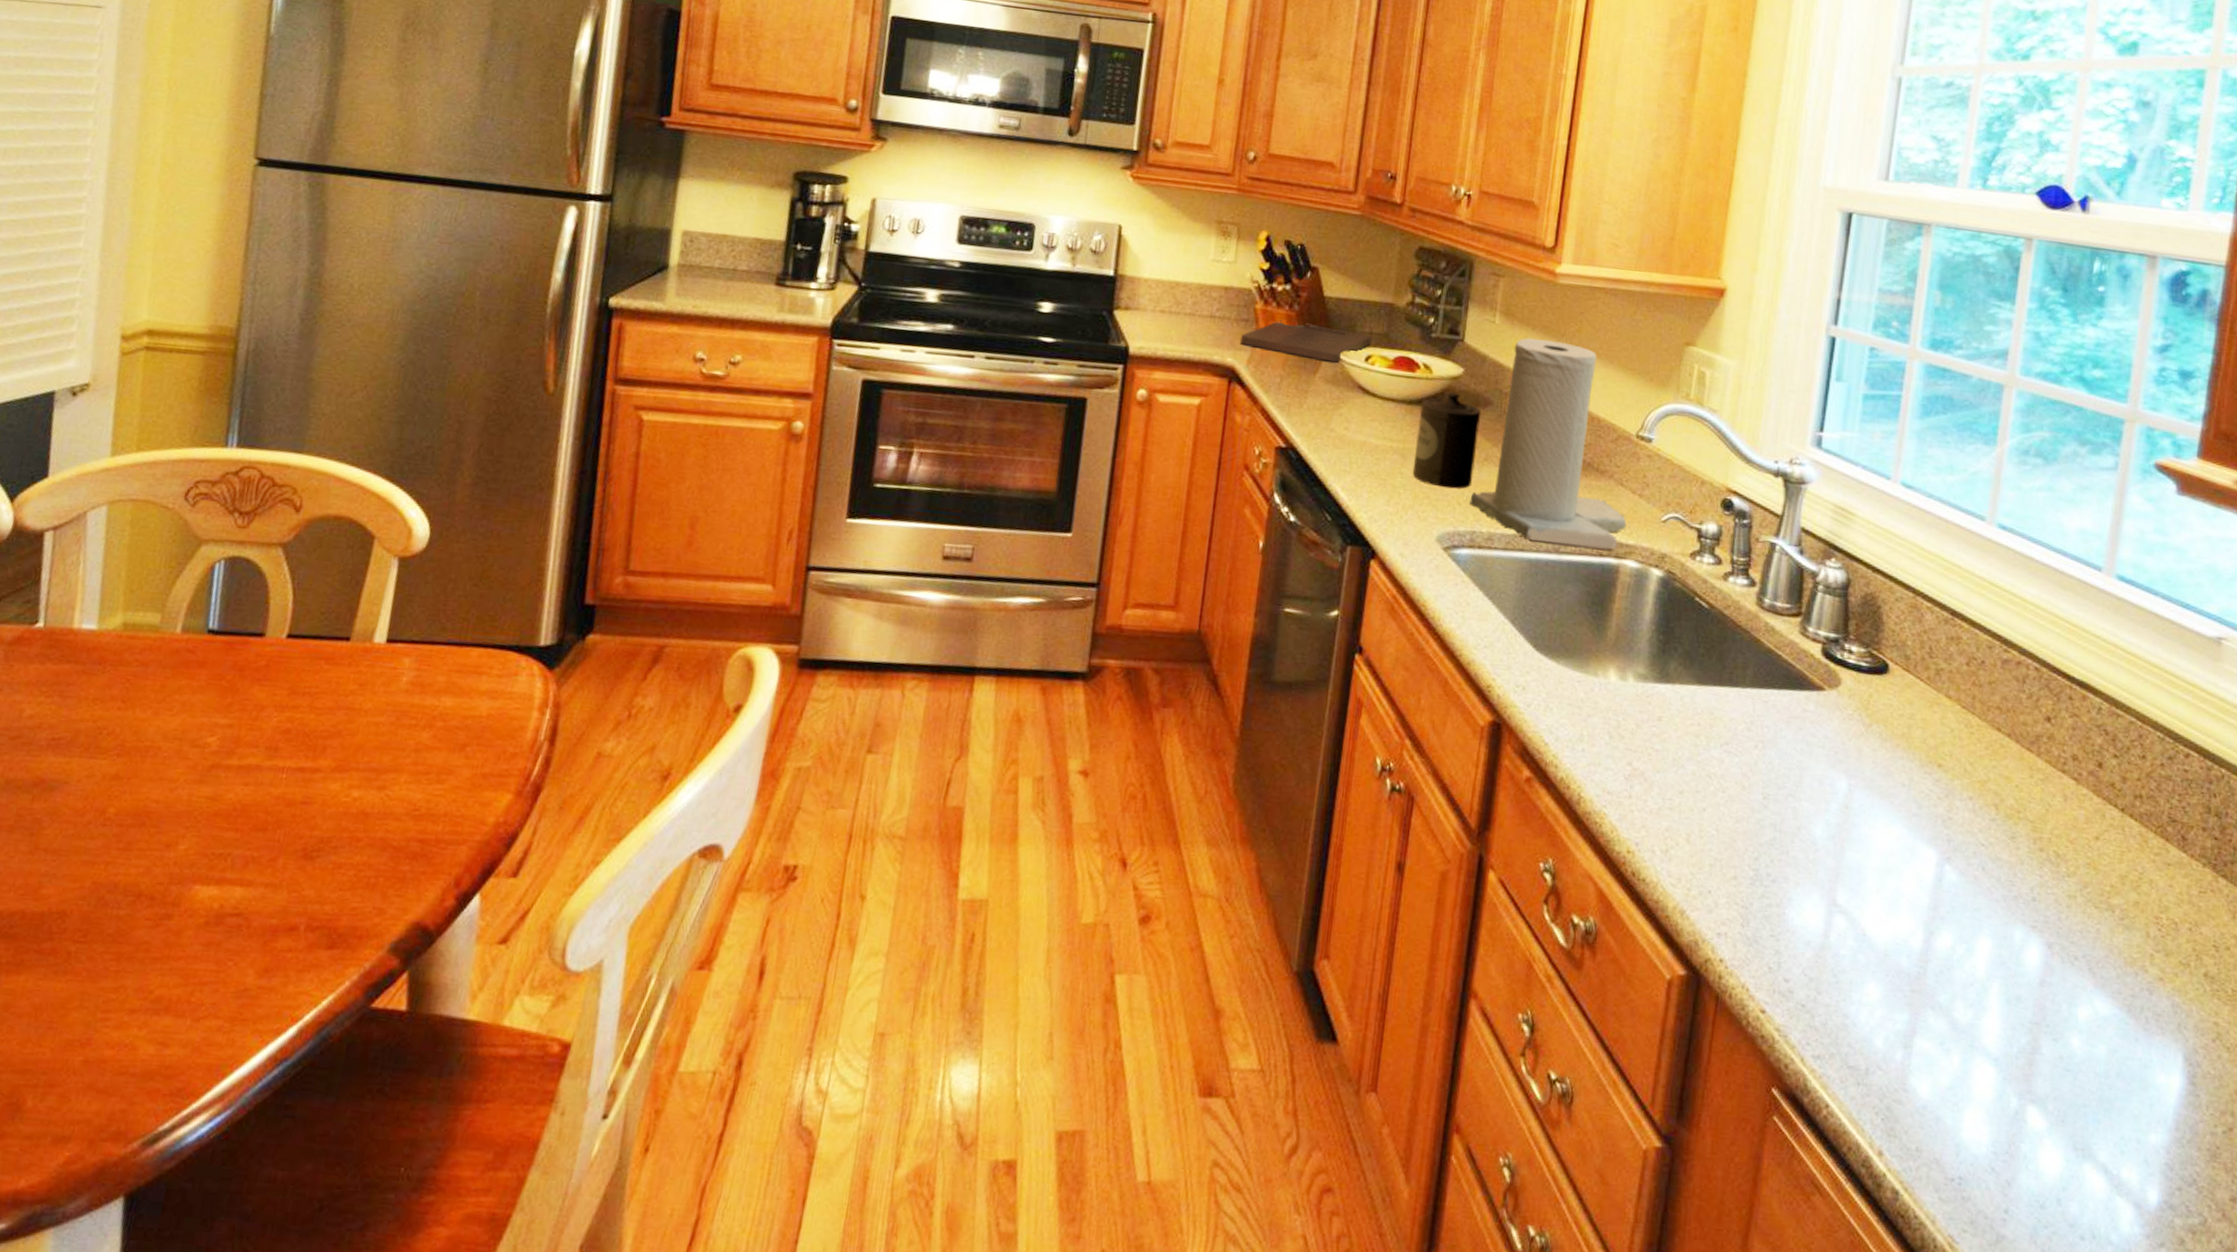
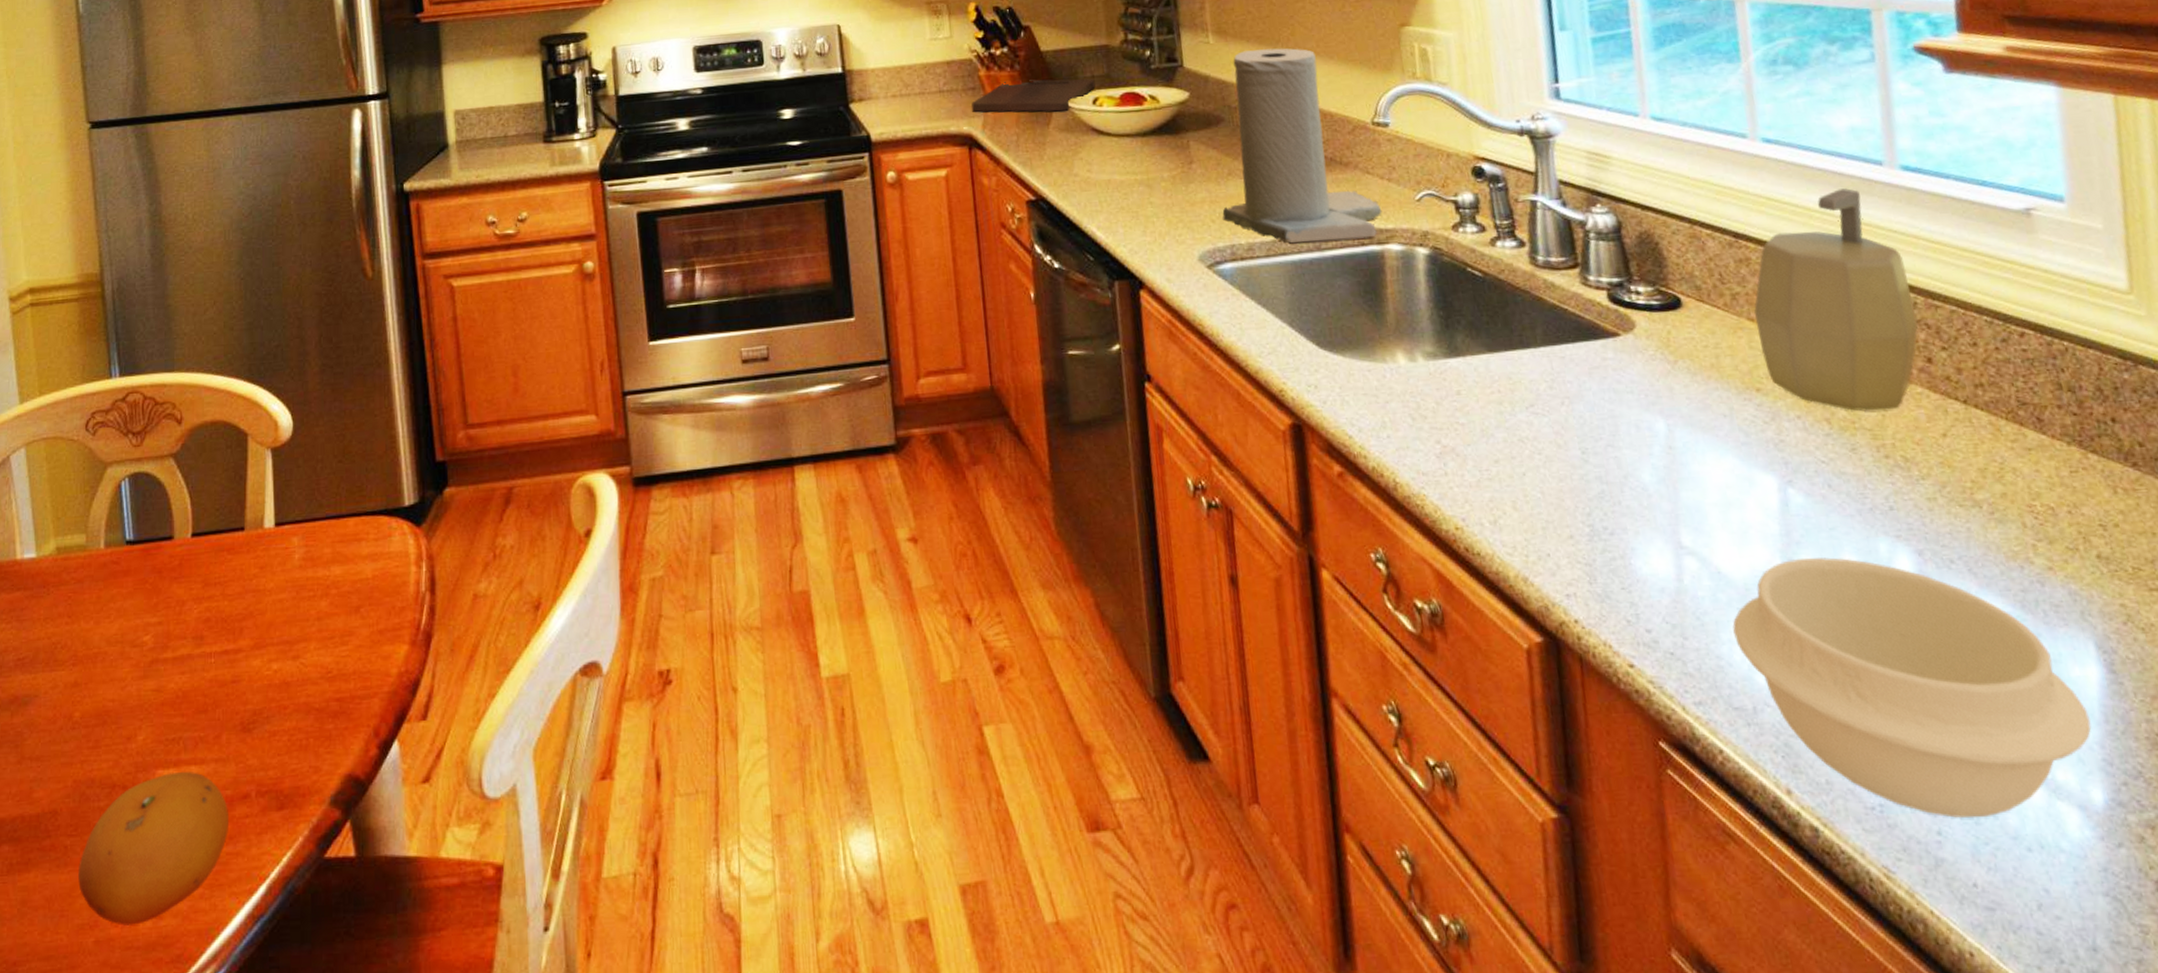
fruit: none [76,890,270,1050] -> present [78,771,230,926]
canister: present [1412,391,1482,488] -> none [1155,116,1221,208]
bowl: none [1864,933,2163,1203] -> present [1732,557,2092,819]
soap dispenser: none [1952,586,2100,806] -> present [1754,188,1918,411]

